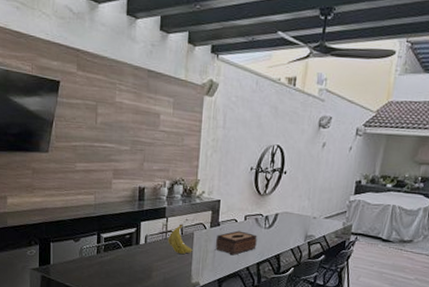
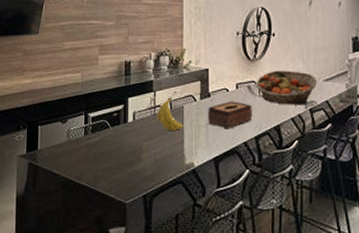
fruit basket: none [263,206,318,238] -> present [256,70,317,105]

